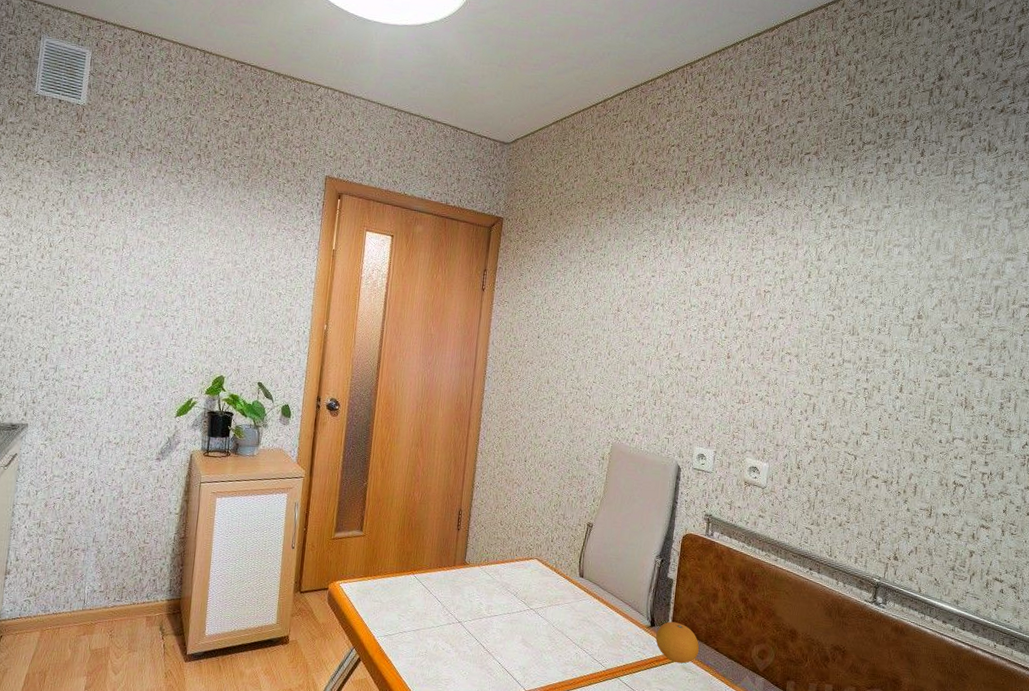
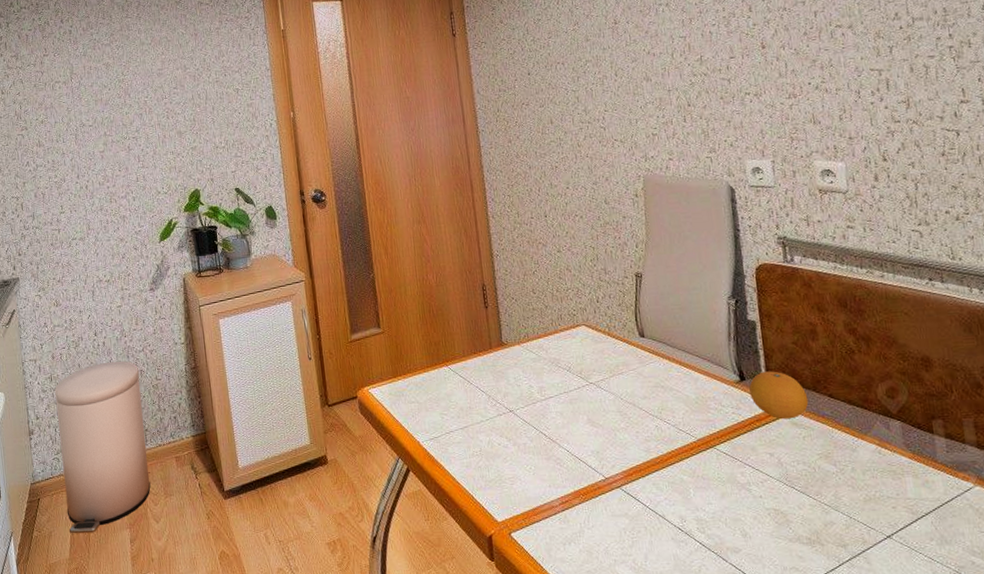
pedal bin: none [25,518,129,676] -> present [54,361,151,534]

